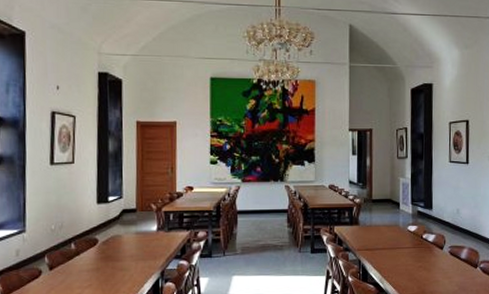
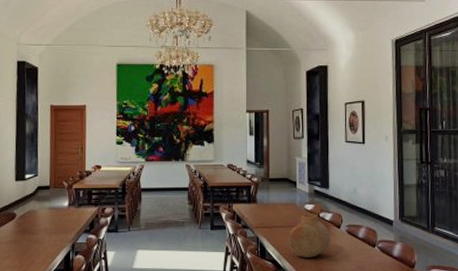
vase: none [390,235,433,280] -> present [288,214,331,258]

